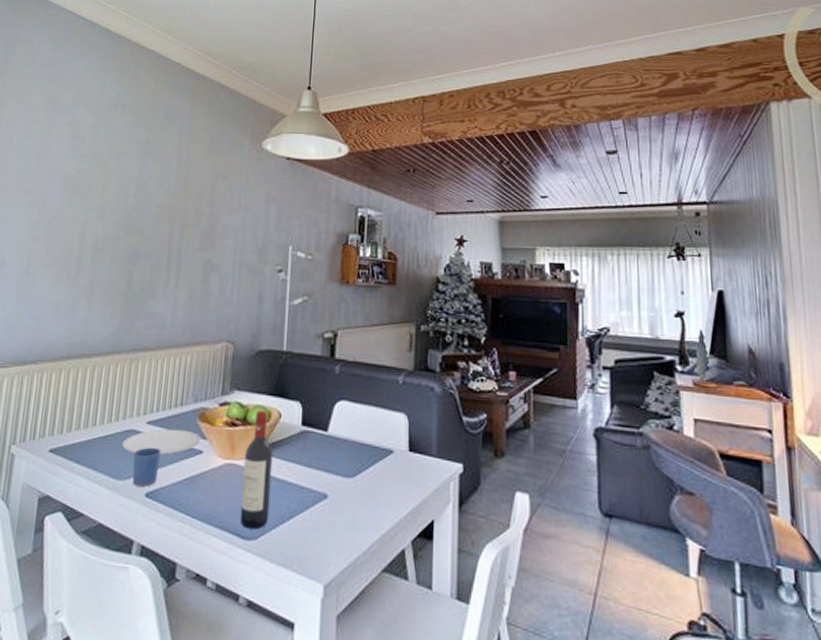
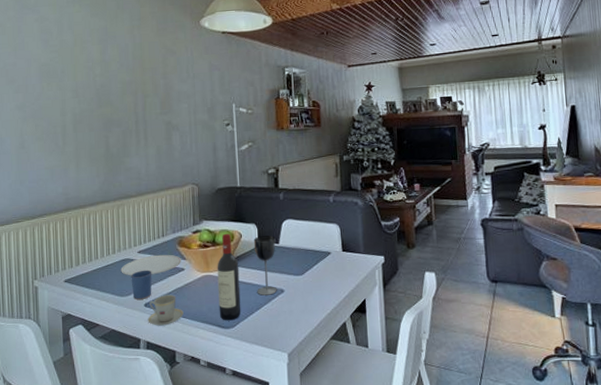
teacup: none [146,484,194,526] -> present [148,295,184,326]
wine glass: none [292,419,324,500] -> present [253,235,277,296]

